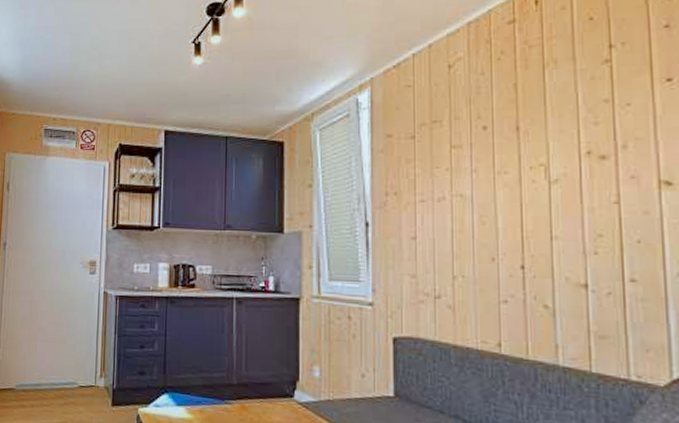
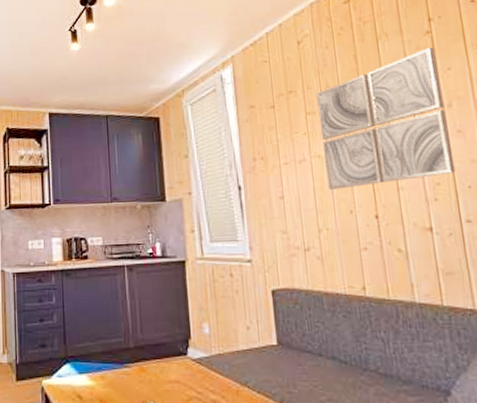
wall art: none [465,78,624,233] -> present [316,47,456,190]

